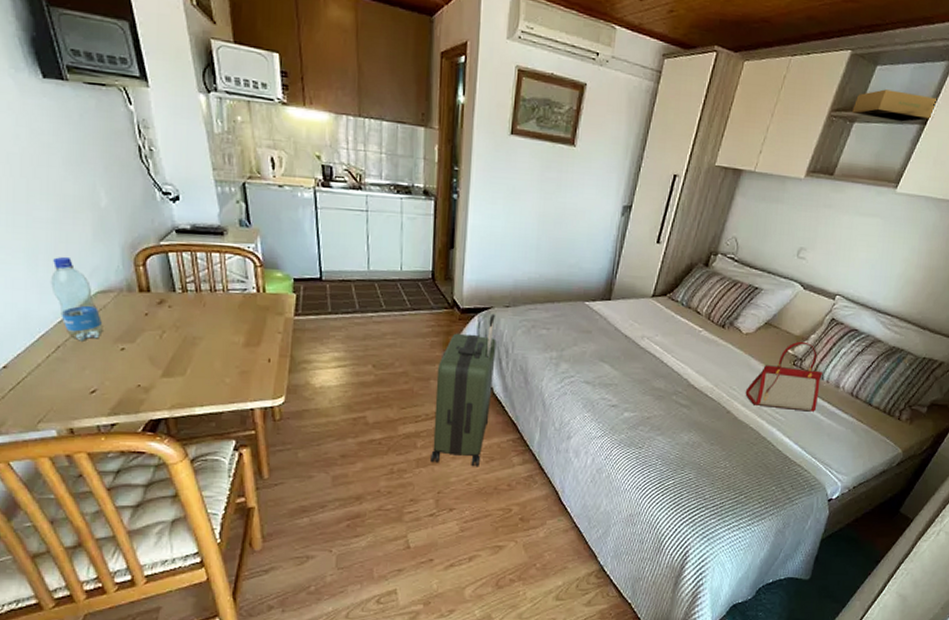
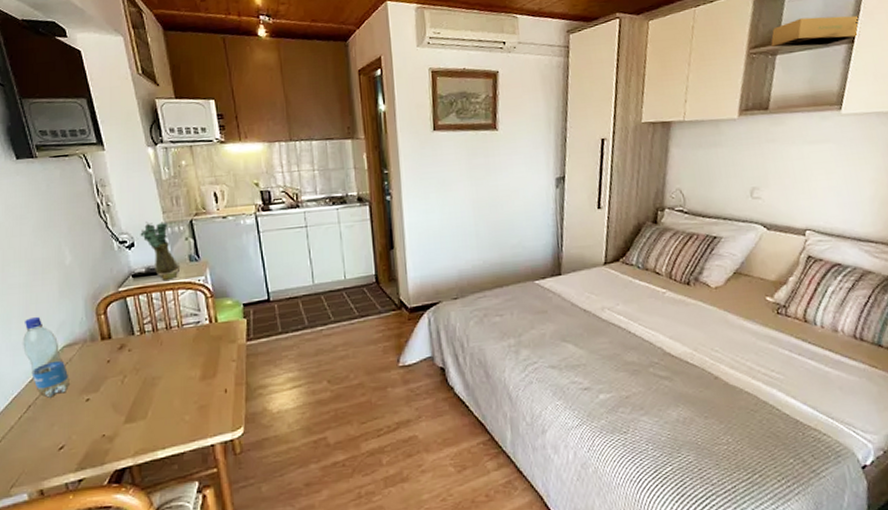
vase: none [186,176,228,242] -> present [140,220,179,280]
suitcase: present [431,314,497,467] -> none [393,308,454,480]
handbag: present [745,341,822,412] -> none [730,286,818,366]

